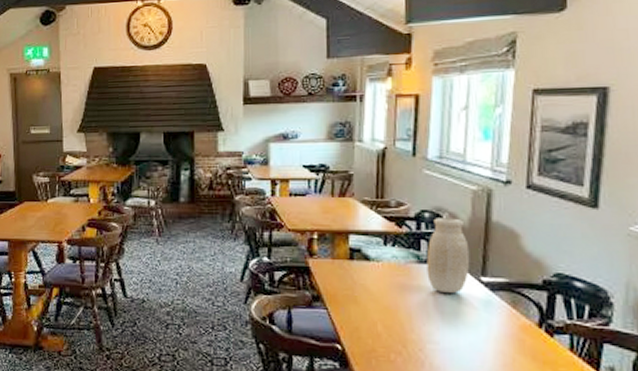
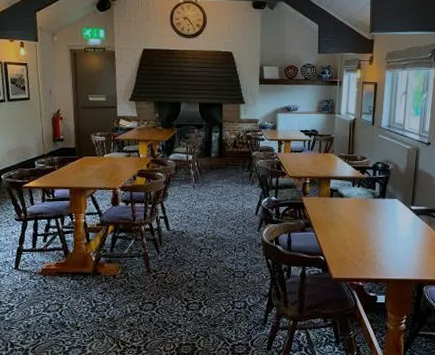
vase: present [426,218,470,293] -> none [379,167,405,217]

